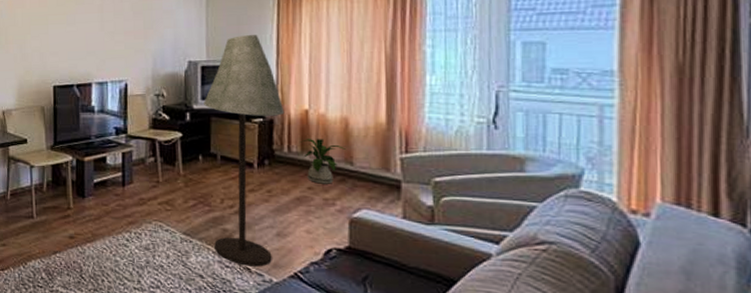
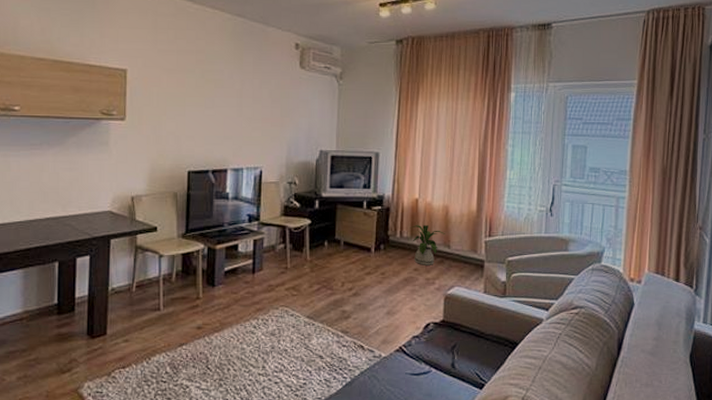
floor lamp: present [204,35,285,267] -> none [331,128,399,344]

